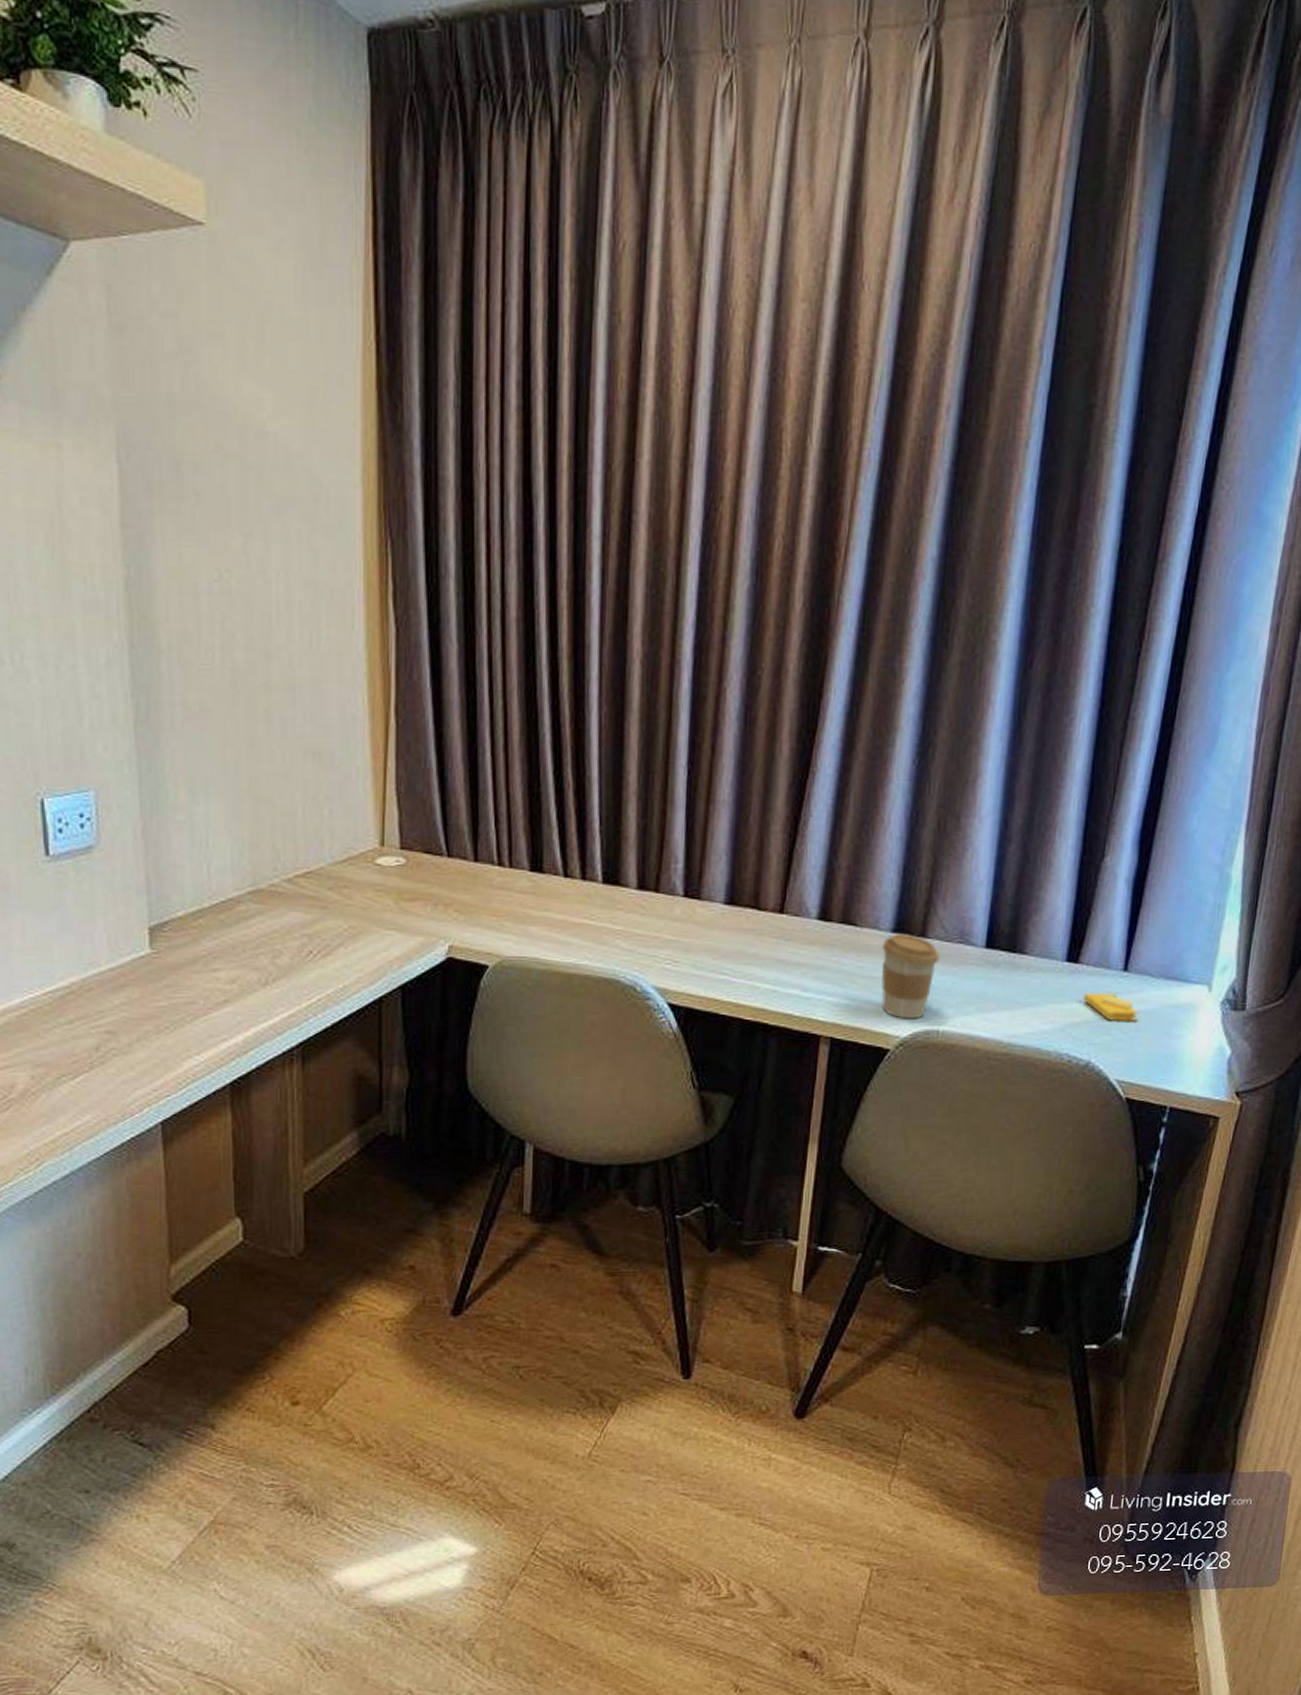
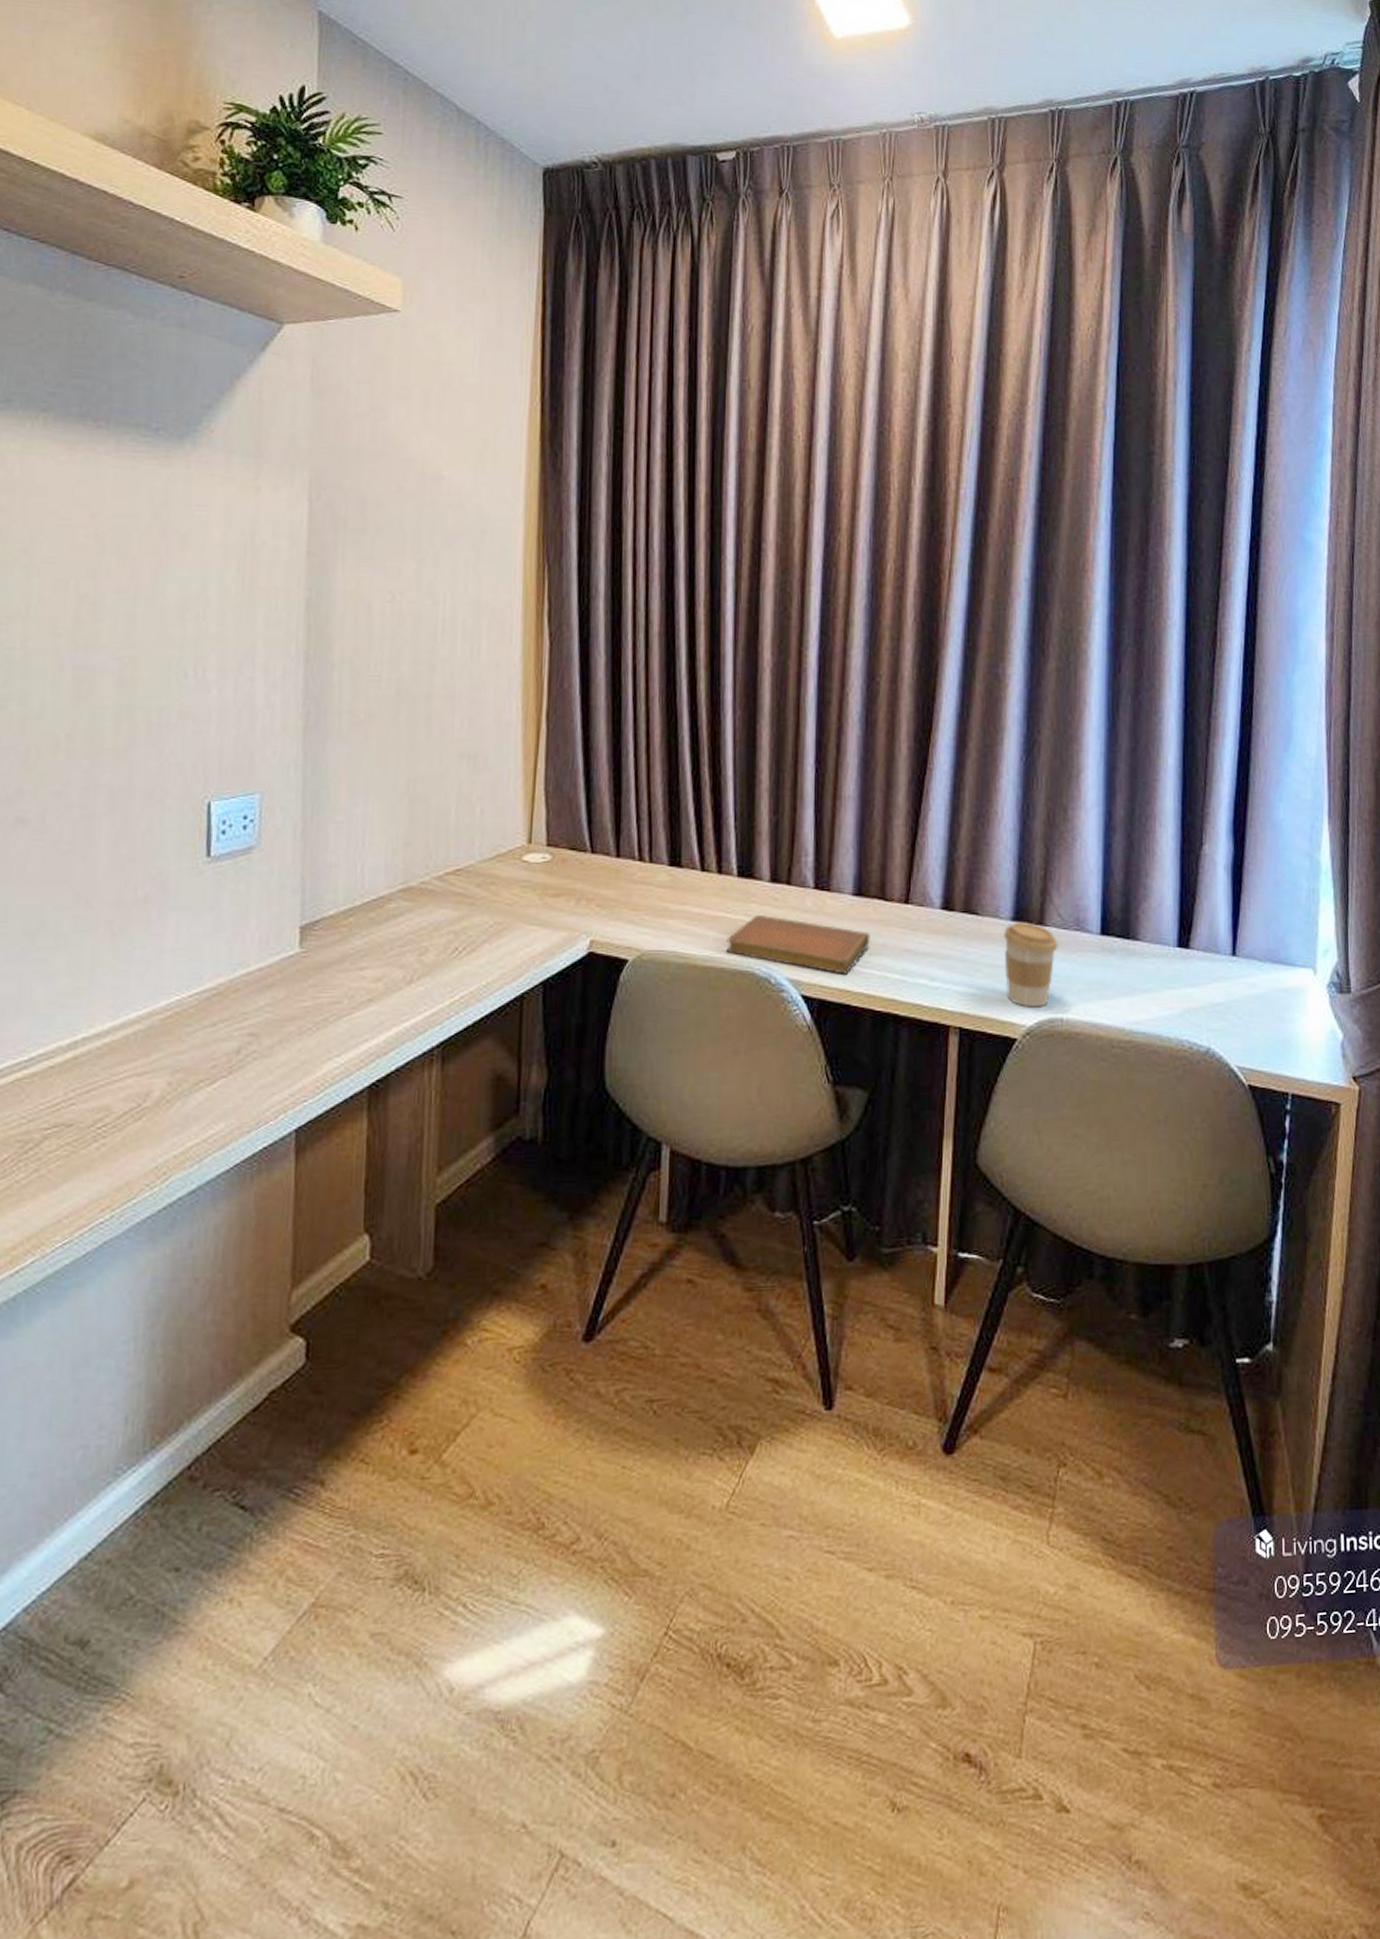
notebook: none [590,923,742,984] -> present [726,915,870,975]
sticky notes: present [1083,992,1139,1021] -> none [1197,977,1251,1006]

